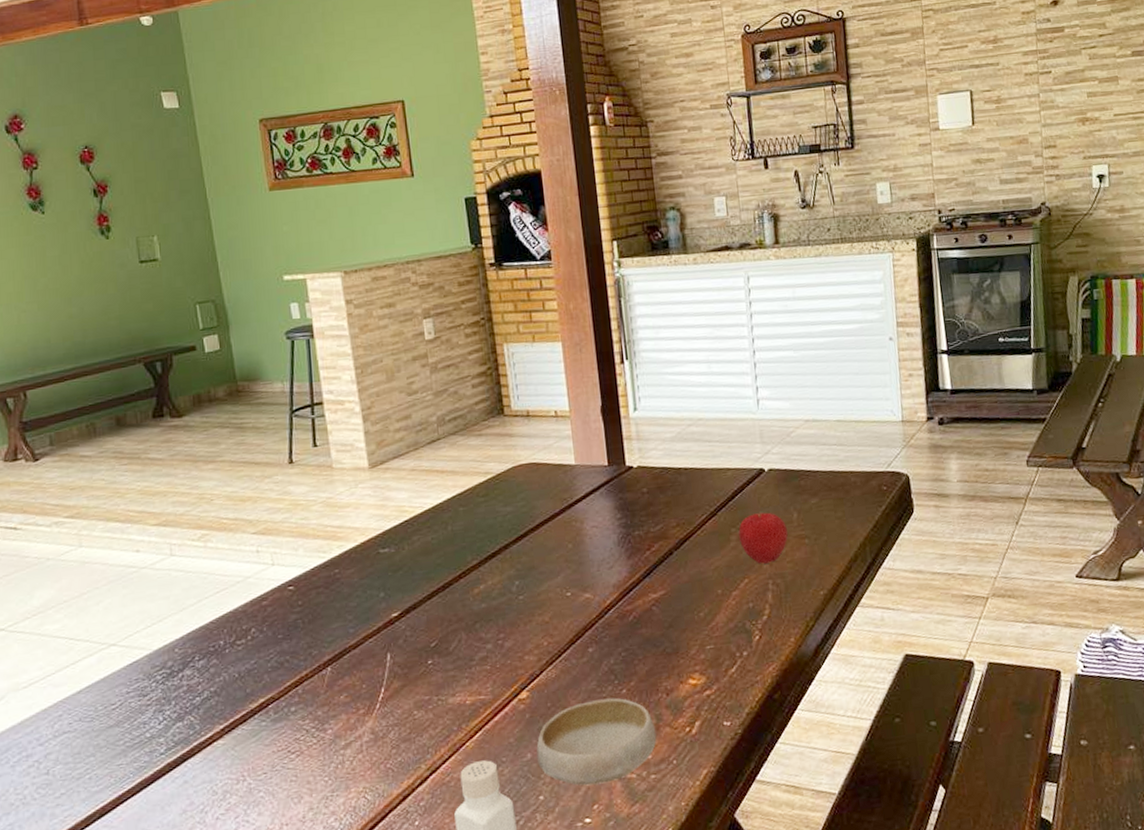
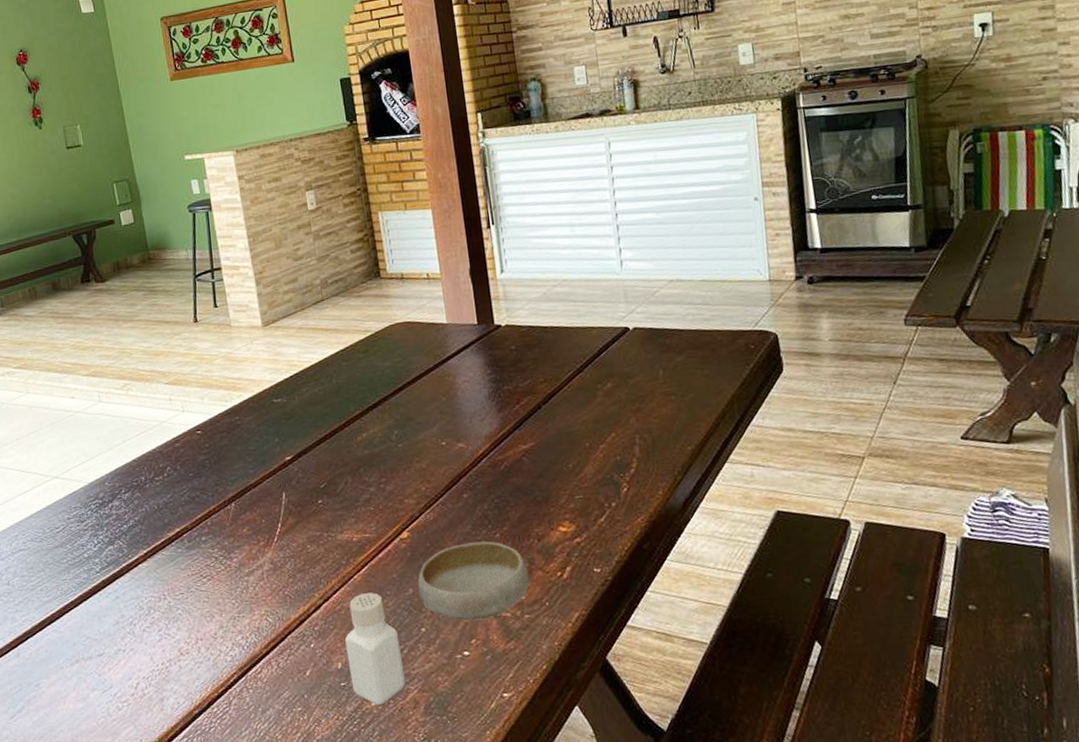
apple: present [738,512,788,564] -> none [604,369,654,419]

